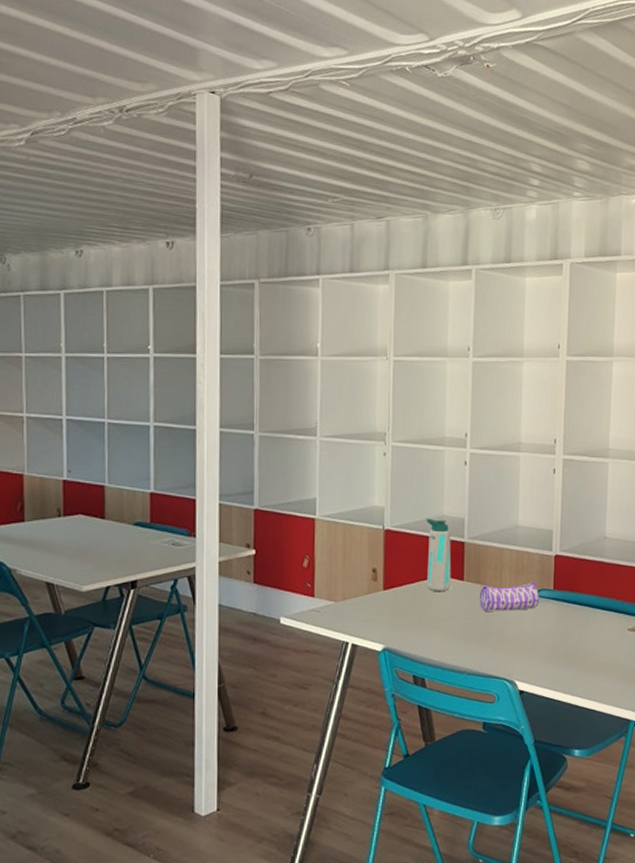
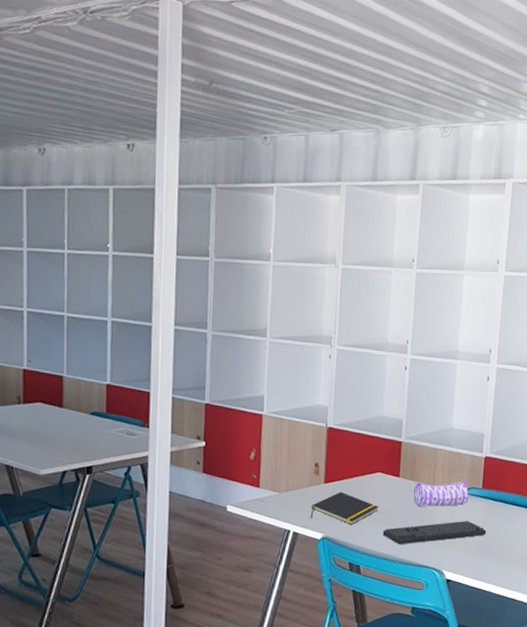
notepad: none [369,598,443,634] -> present [310,491,379,524]
water bottle: present [425,518,452,592] -> none [364,418,390,487]
keyboard: none [448,626,560,655] -> present [382,521,487,545]

